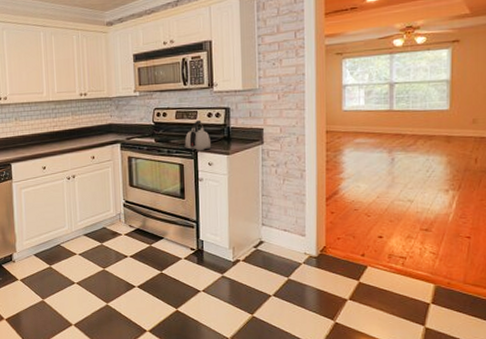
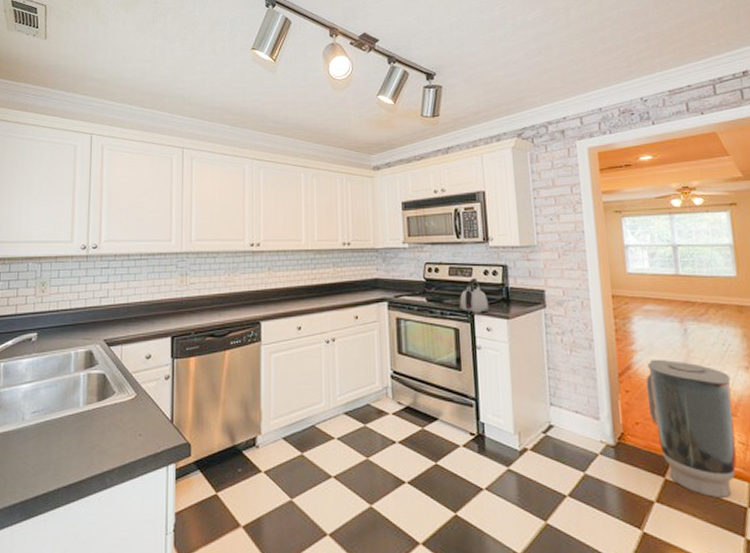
trash can: none [350,185,430,296] -> present [645,359,737,498]

